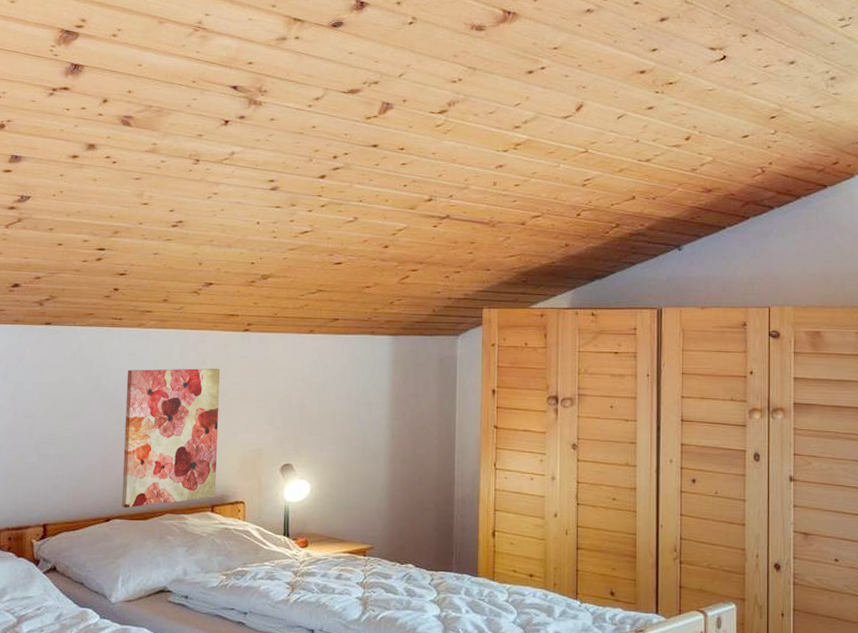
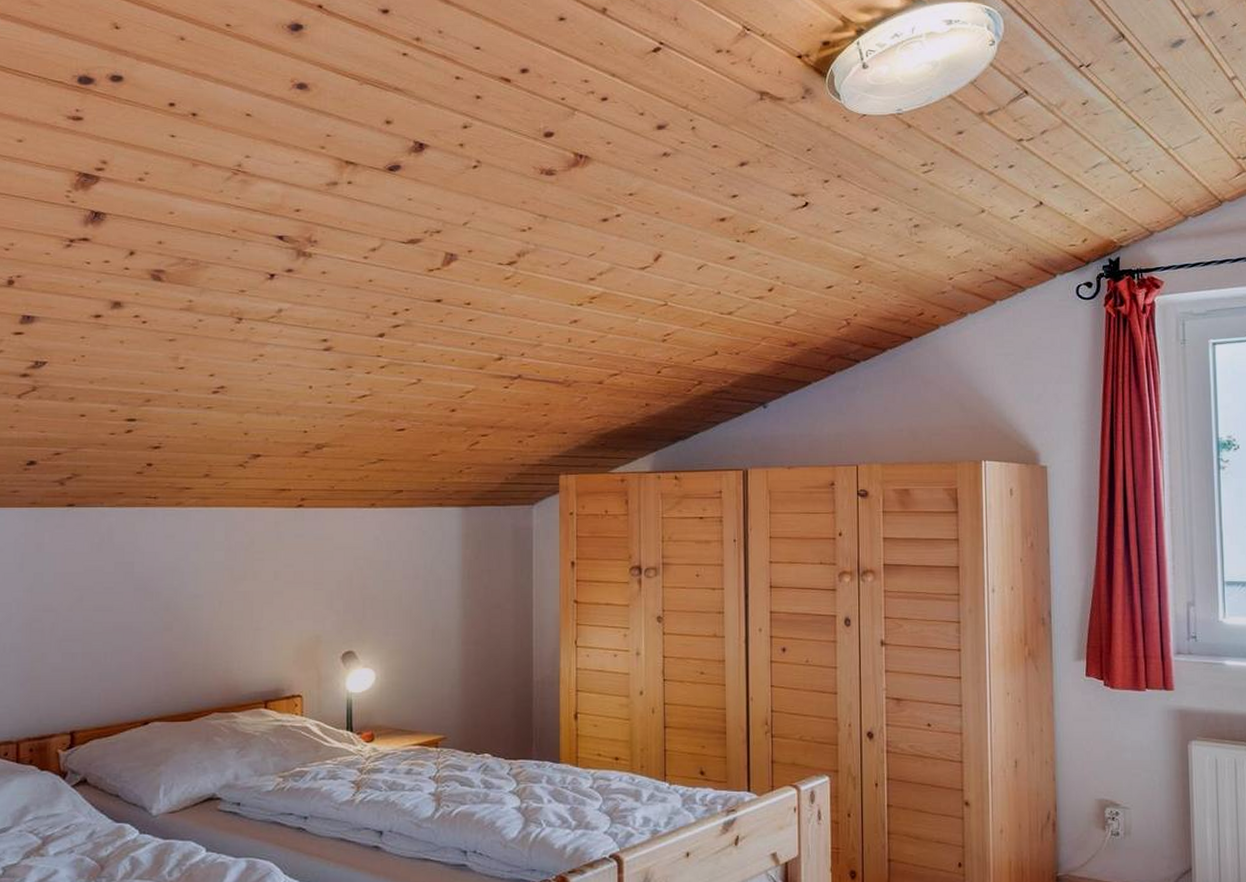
wall art: present [121,368,221,509] -> none [161,548,272,709]

